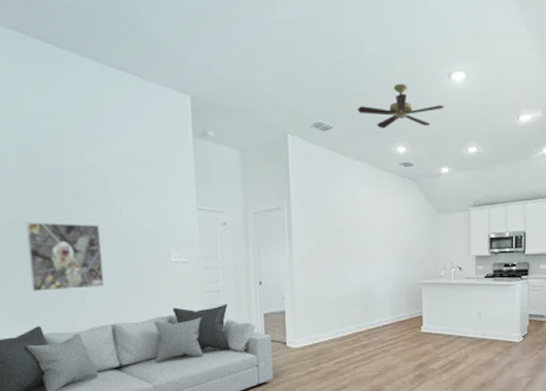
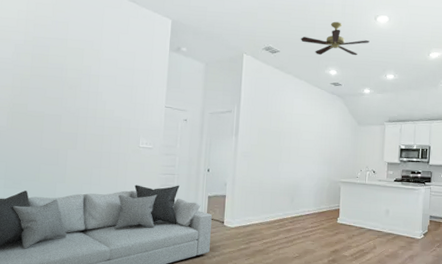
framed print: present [25,222,105,291] -> none [25,106,87,163]

